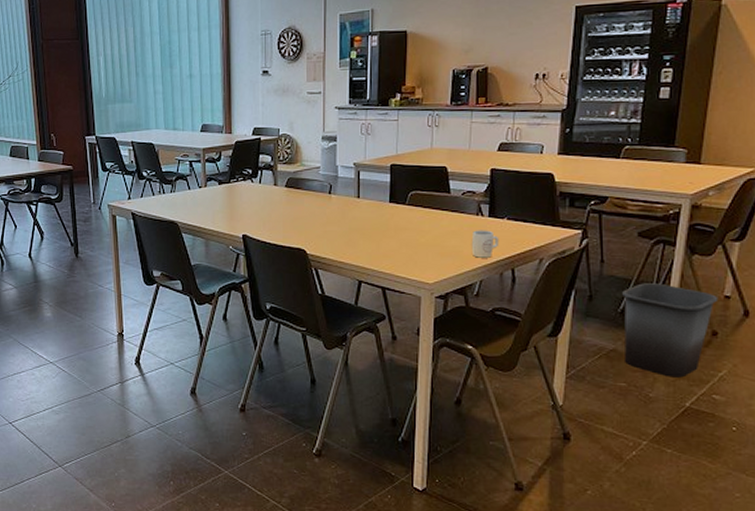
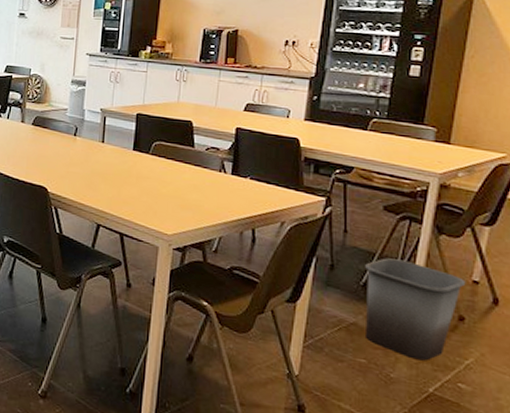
mug: present [471,230,500,258] -> none [212,186,241,216]

